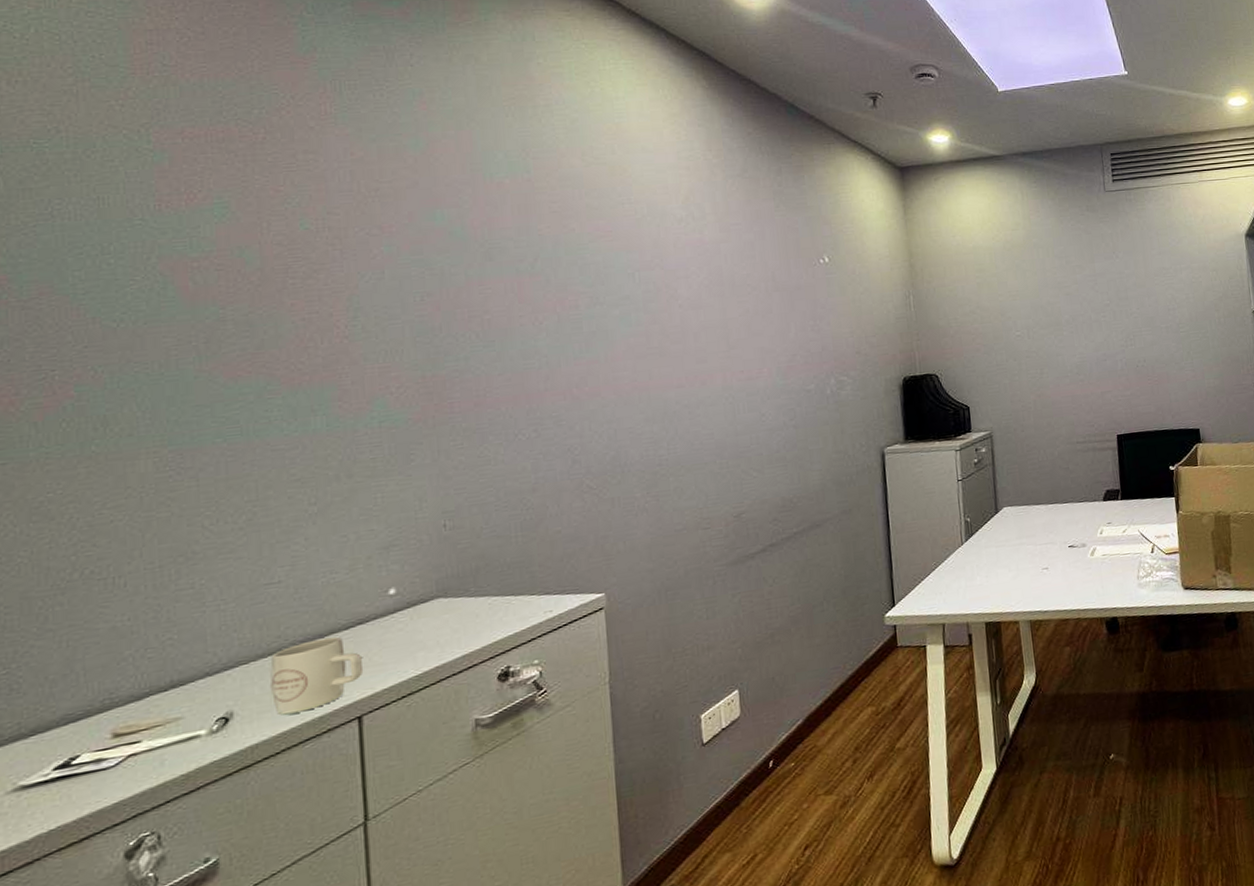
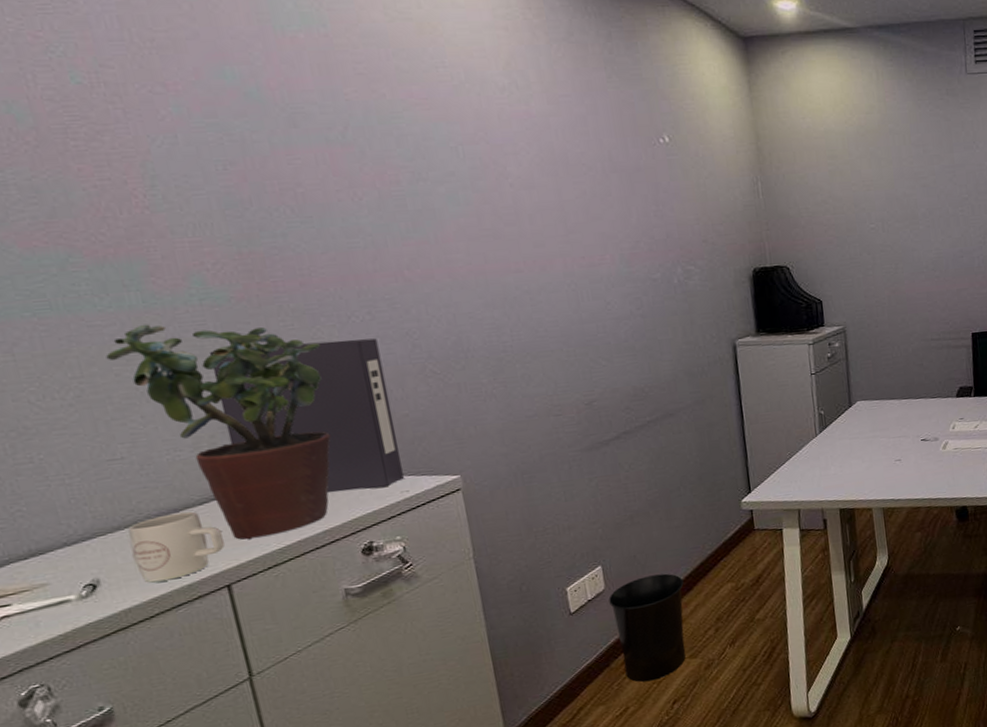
potted plant: none [283,446,486,666] -> present [106,324,331,540]
binder: none [379,455,549,615] -> present [208,338,404,493]
waste bin: none [743,697,822,824] -> present [608,573,686,682]

